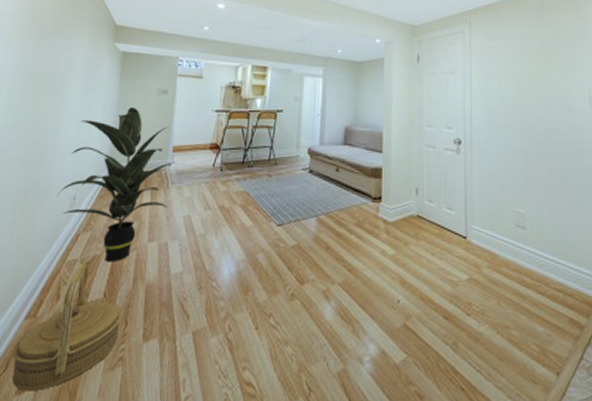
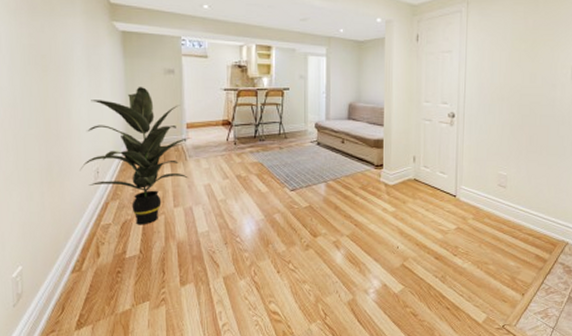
woven basket: present [11,257,123,391] -> none [66,221,160,327]

